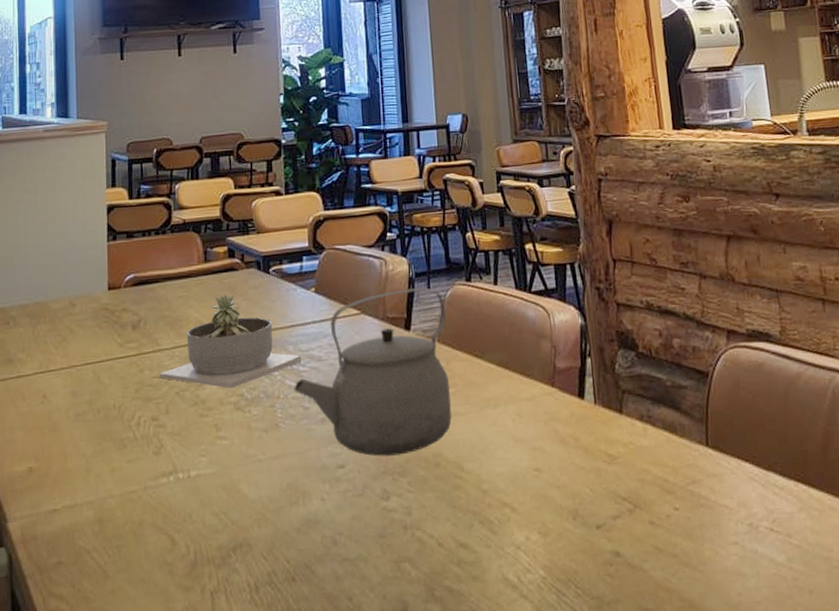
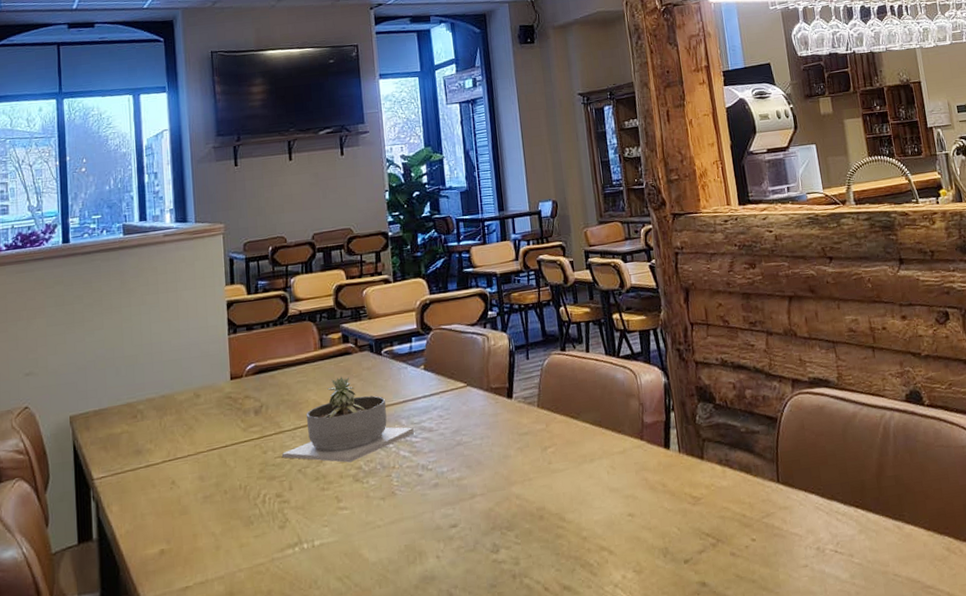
tea kettle: present [294,288,452,457] -> none [408,359,553,514]

